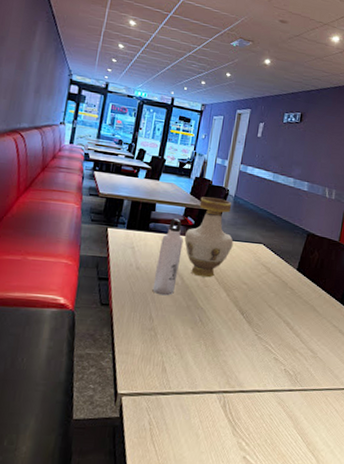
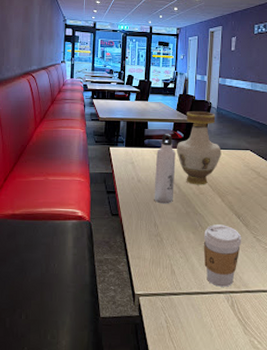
coffee cup: none [199,320,243,387] -> present [203,224,242,287]

